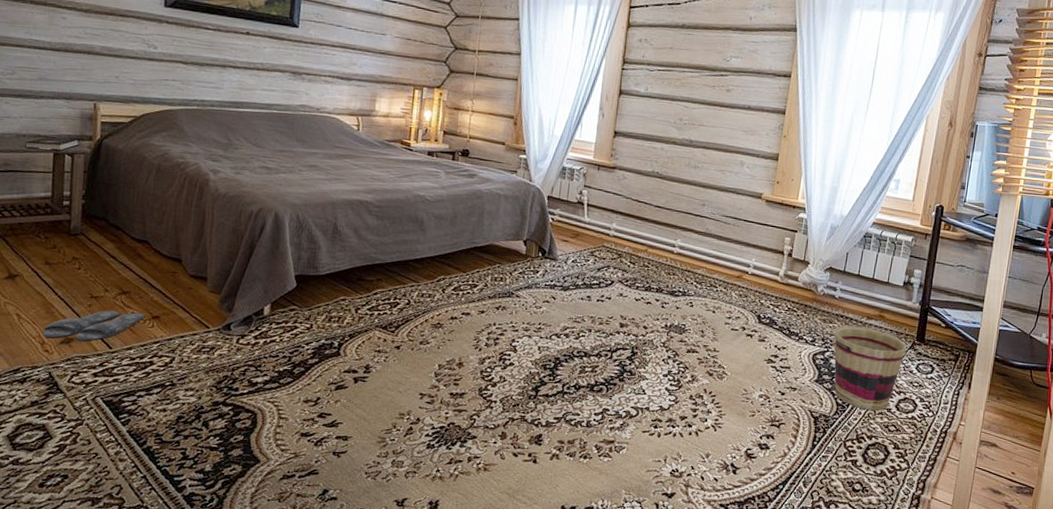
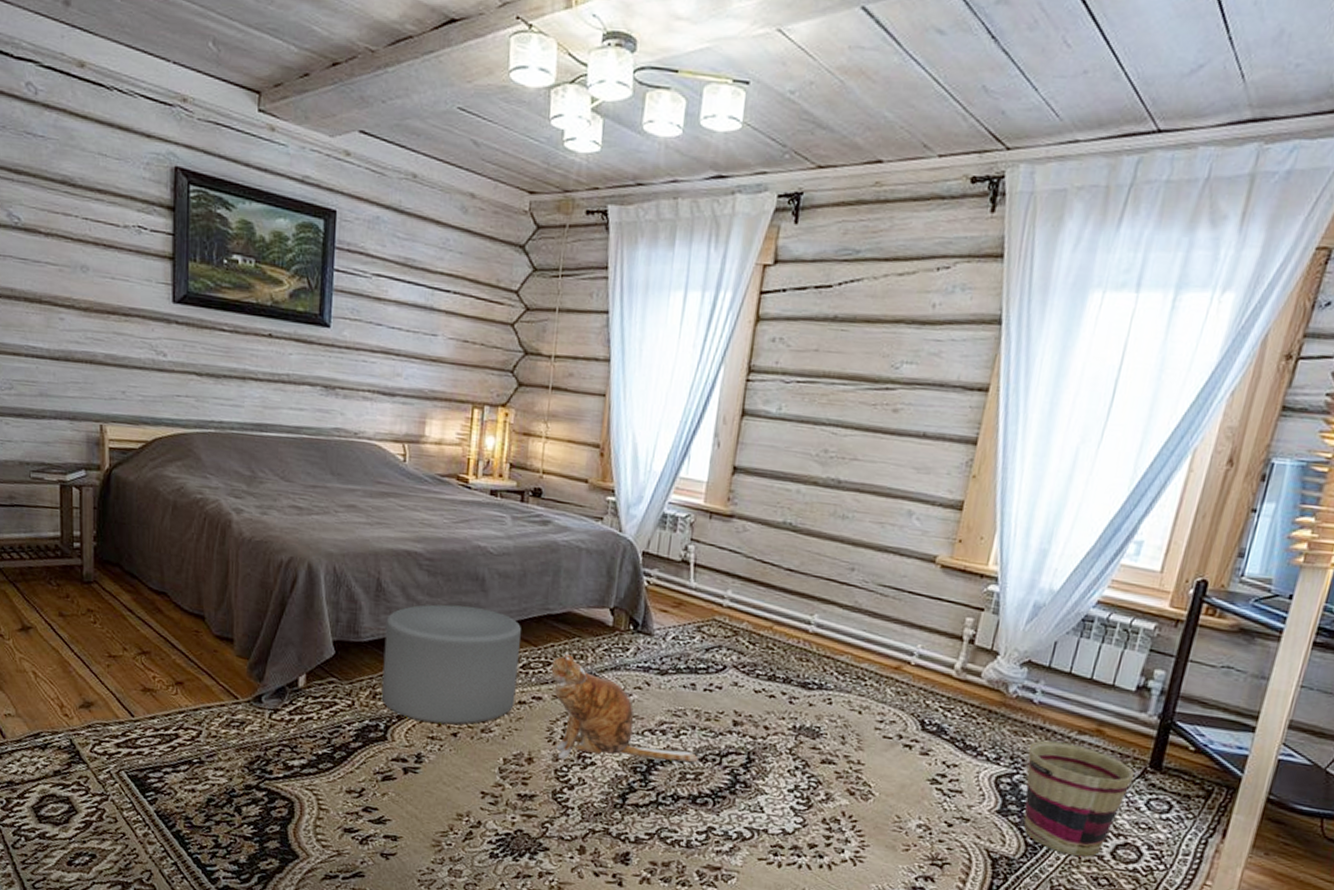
slippers: present [43,310,145,341] -> none [61,672,168,707]
pouf: none [336,242,453,340] -> present [381,604,521,725]
cat: none [477,275,594,362] -> present [551,651,699,763]

